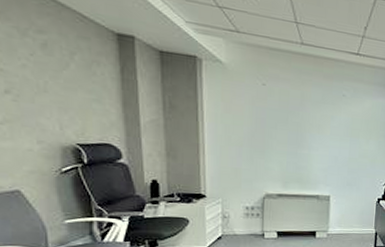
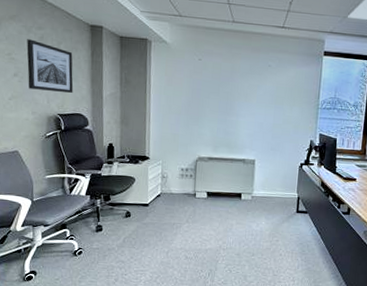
wall art: none [21,45,98,118] -> present [26,39,74,93]

